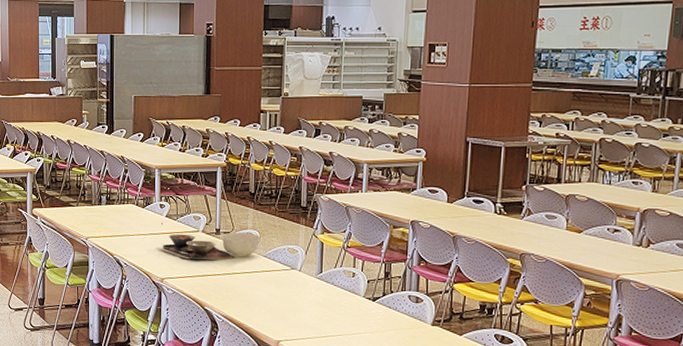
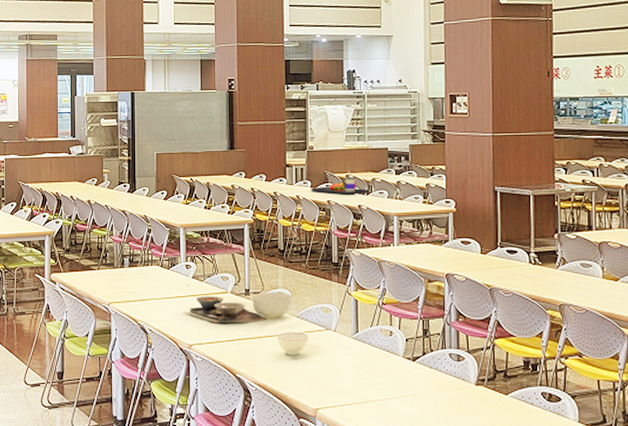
bowl: none [244,269,274,292] -> present [277,331,308,356]
food tray: none [284,118,342,142] -> present [311,171,370,195]

